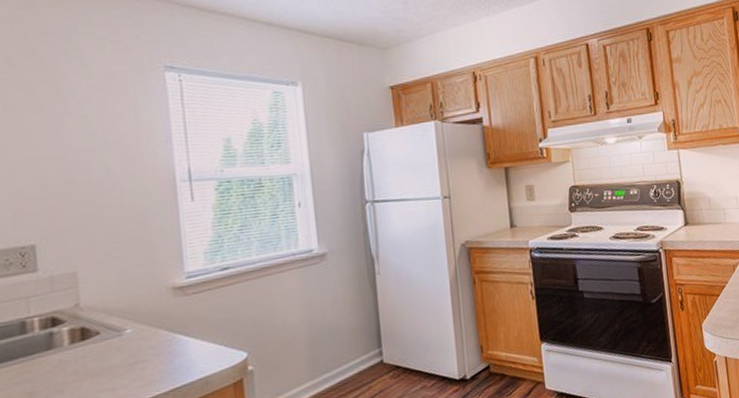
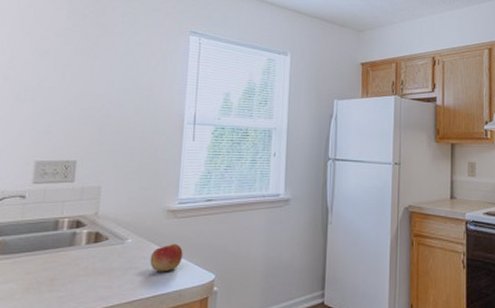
apple: none [160,324,203,361] -> present [150,243,183,272]

